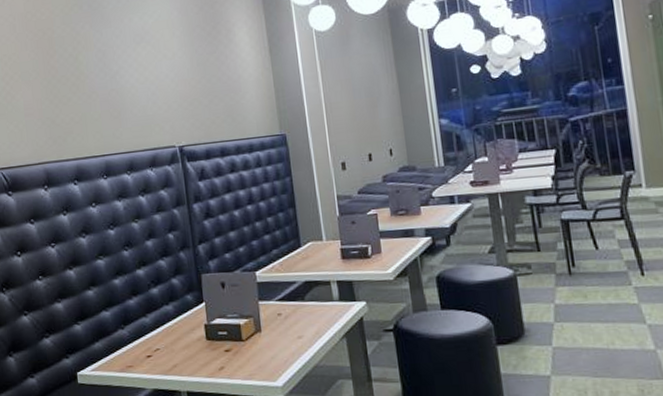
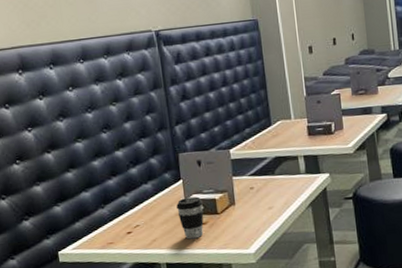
coffee cup: none [198,321,228,367] -> present [176,196,204,239]

